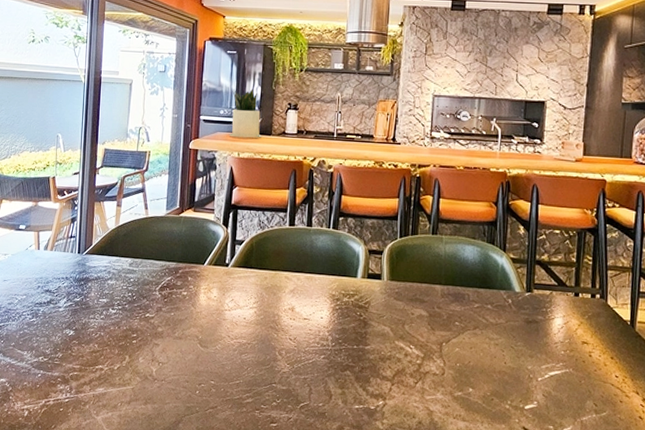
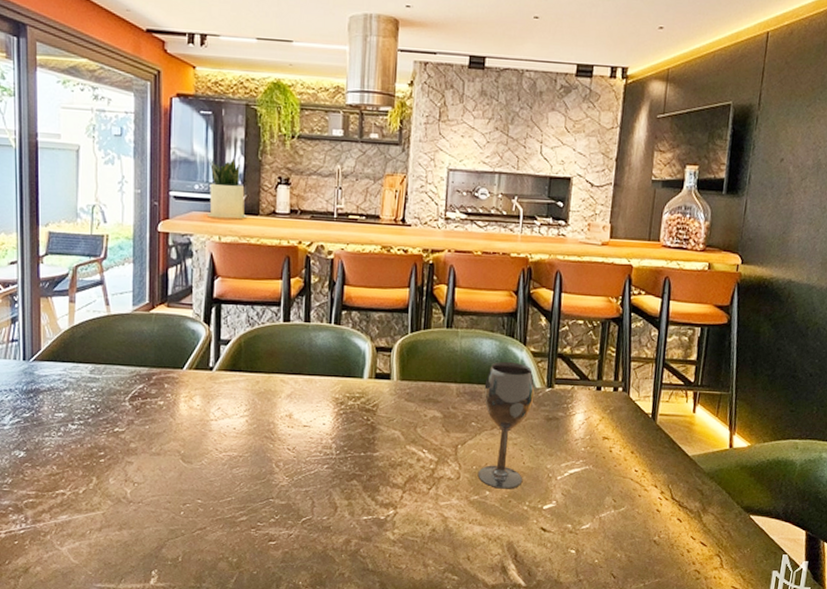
wine glass: none [461,266,515,388] -> present [477,361,535,489]

